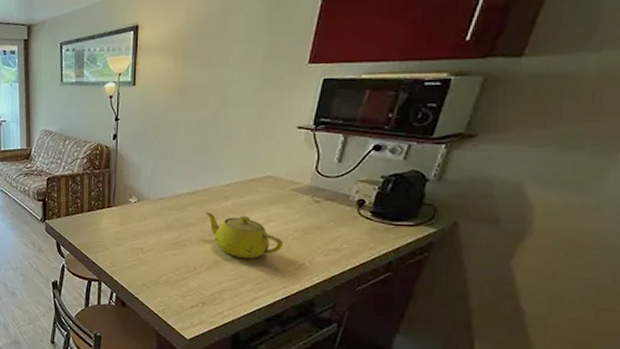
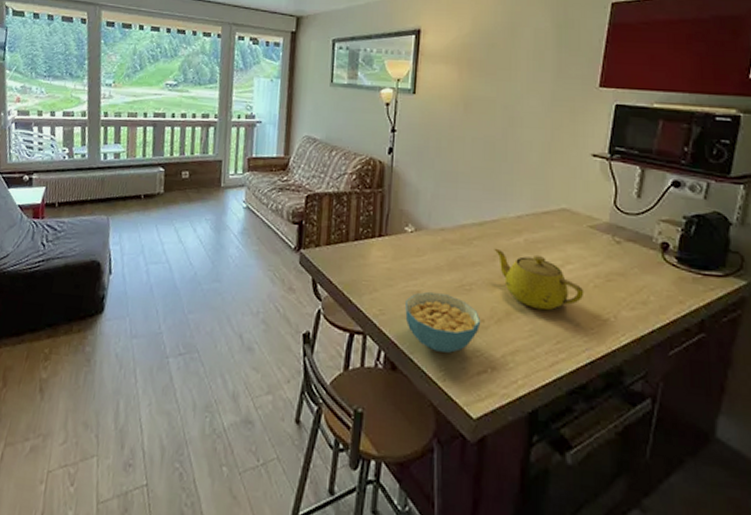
cereal bowl: none [131,248,194,293] -> present [405,291,481,353]

